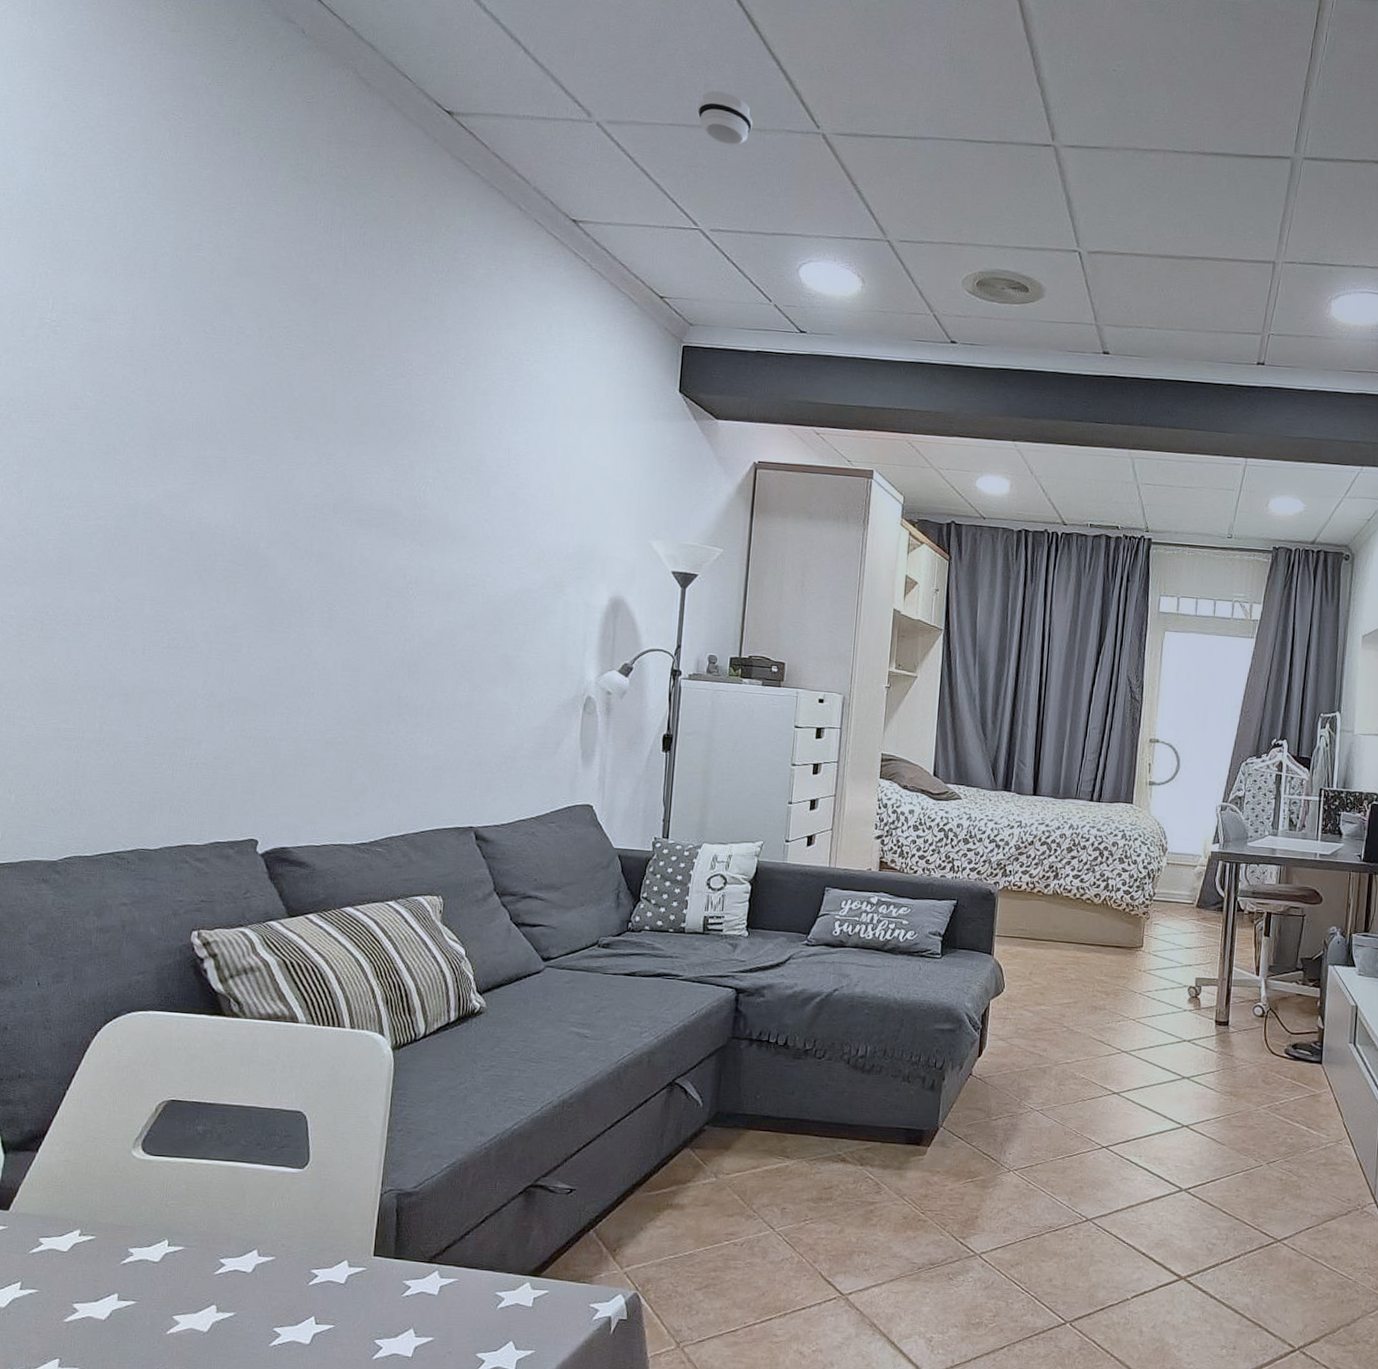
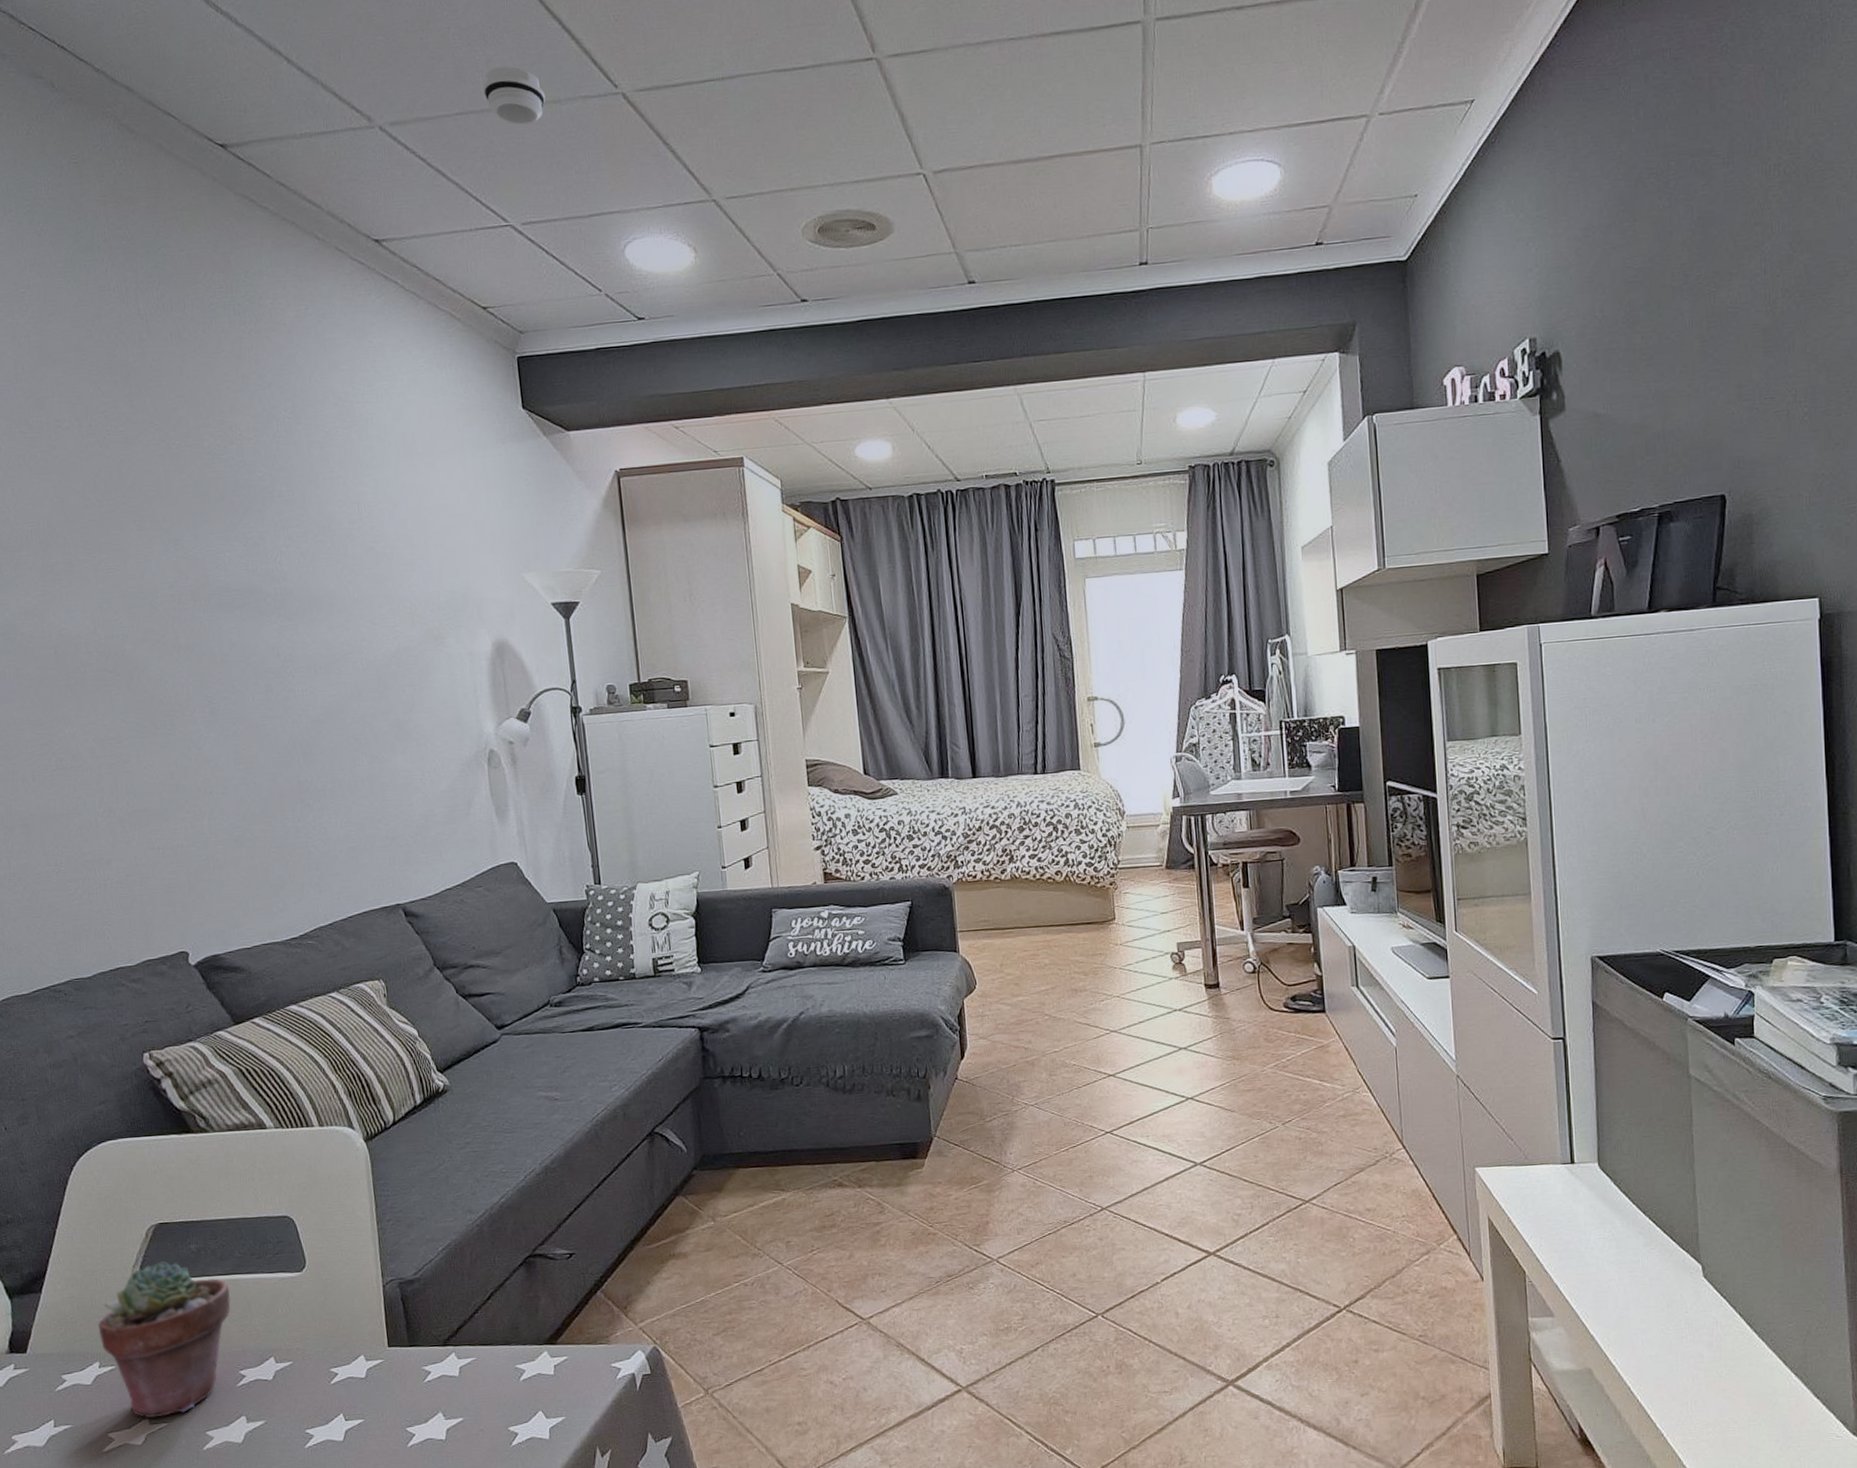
potted succulent: none [86,1138,227,1295] -> present [97,1261,231,1419]

